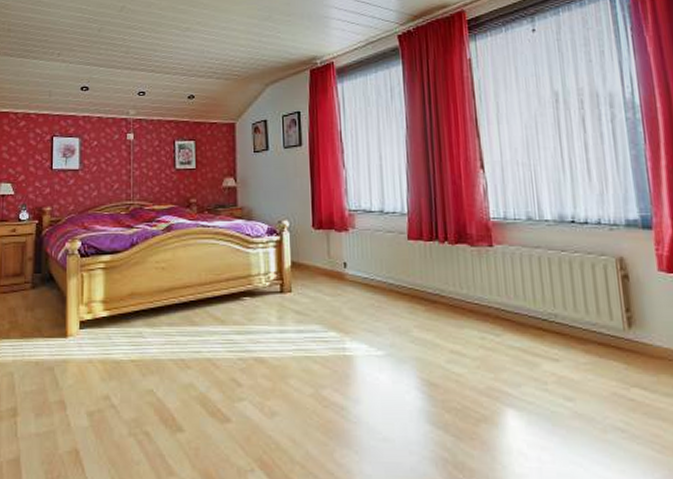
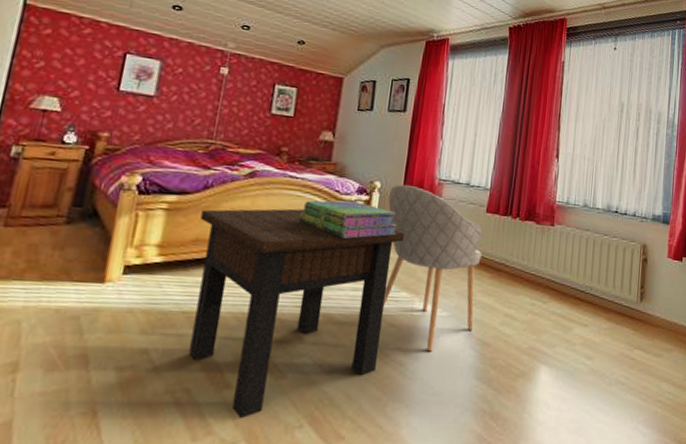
side table: none [132,256,322,460] -> present [189,208,404,418]
stack of books: none [217,242,313,281] -> present [299,200,397,239]
chair: none [299,221,416,394] -> present [383,184,483,352]

